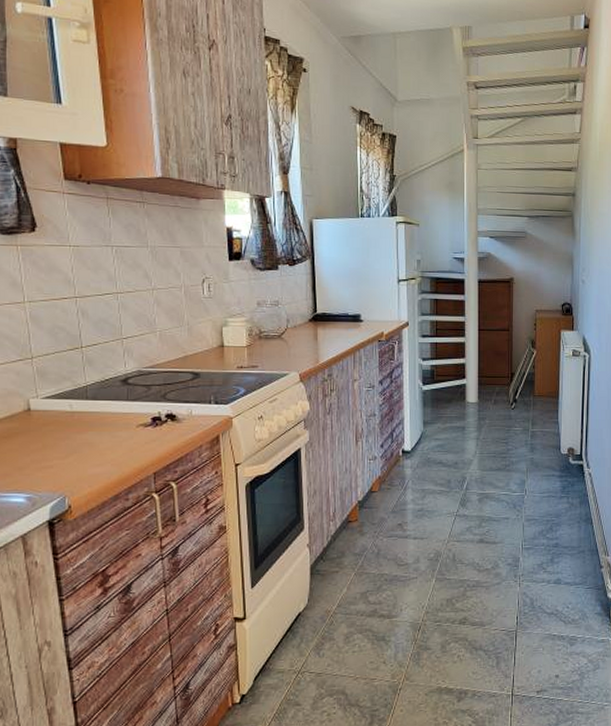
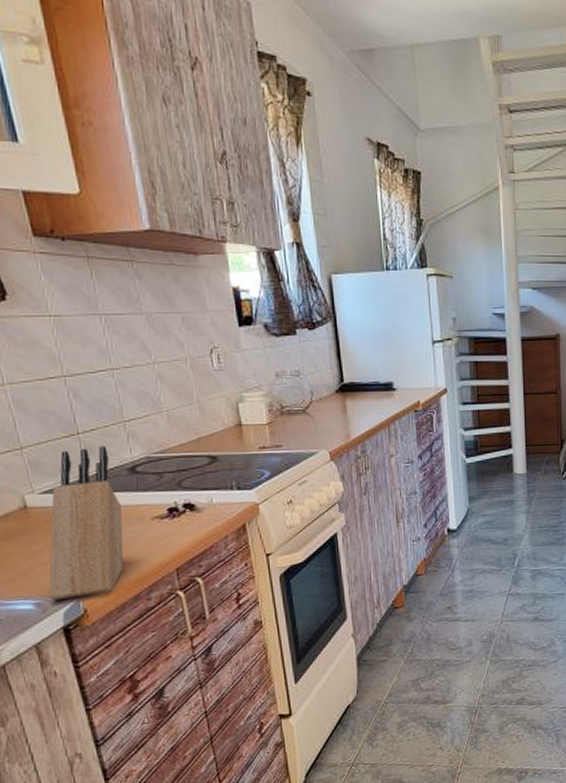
knife block: none [40,359,111,496] -> present [49,446,124,601]

